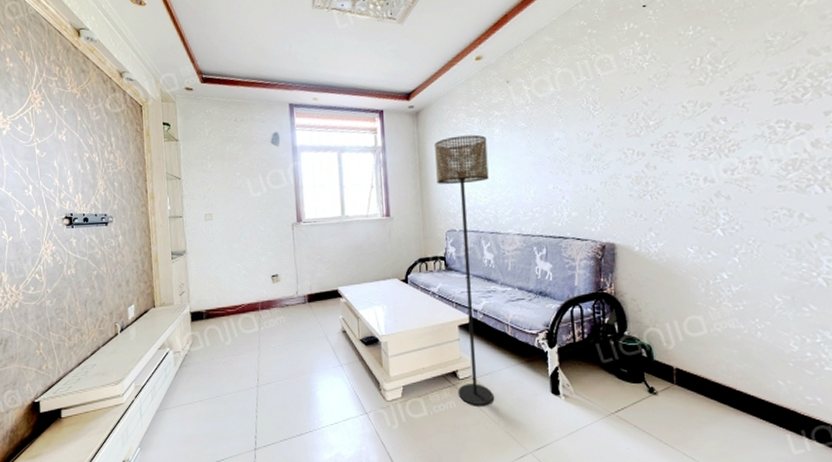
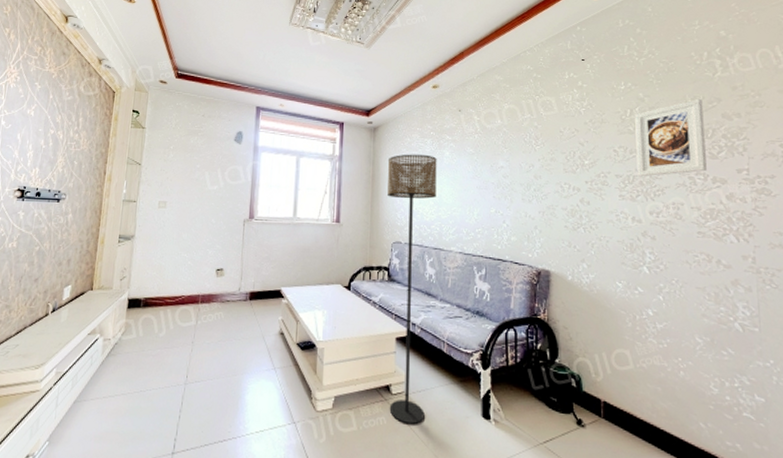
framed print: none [705,35,789,133] -> present [635,99,707,177]

